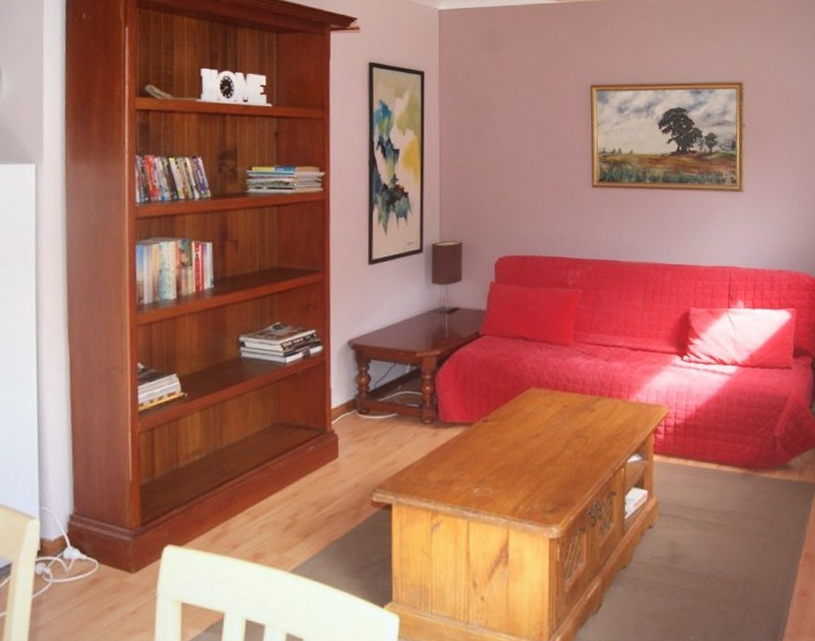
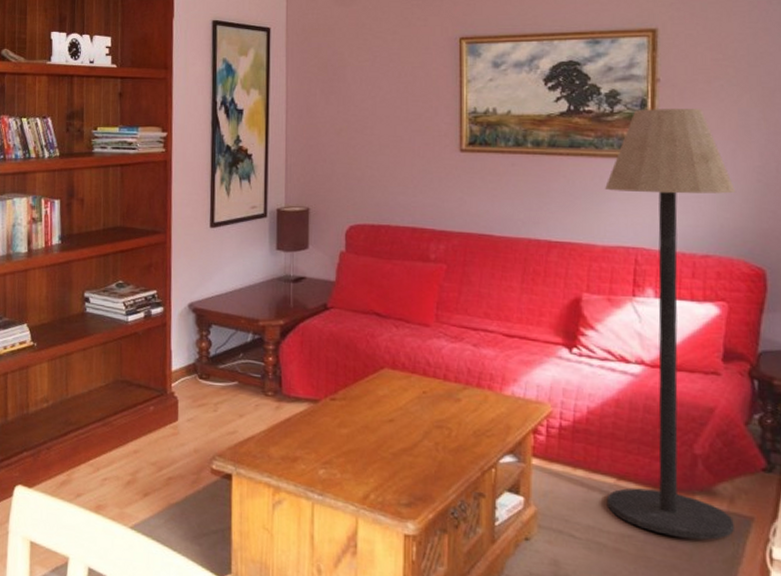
floor lamp: none [706,149,803,508] -> present [605,109,735,540]

